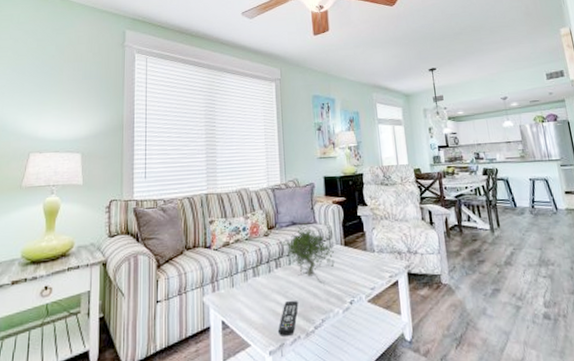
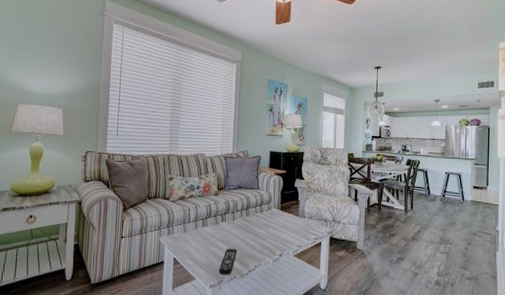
plant: present [282,223,335,287] -> none [229,188,271,240]

